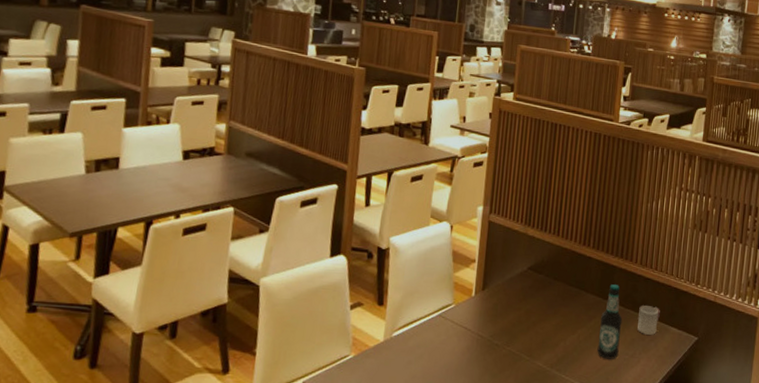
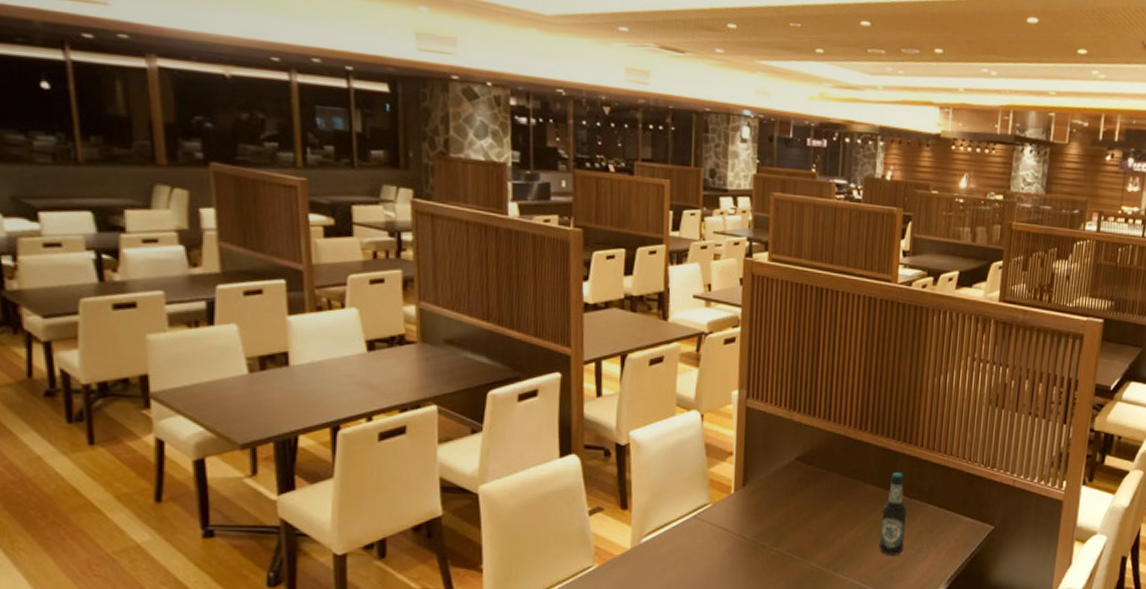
cup: present [637,305,660,335] -> none [925,494,951,526]

